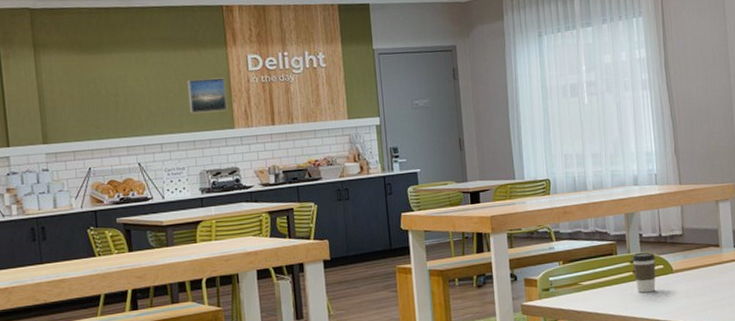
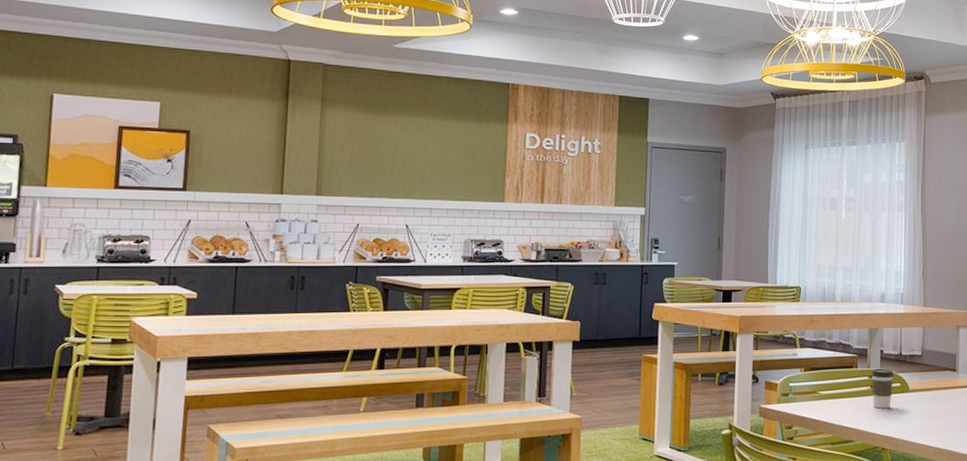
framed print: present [187,77,228,114] -> none [463,150,502,184]

